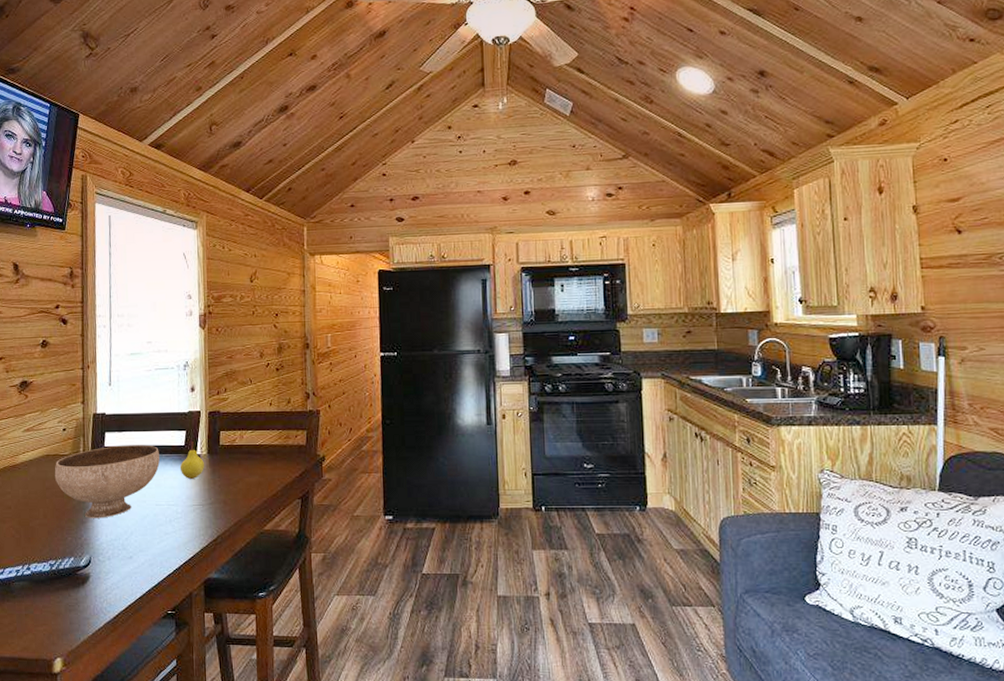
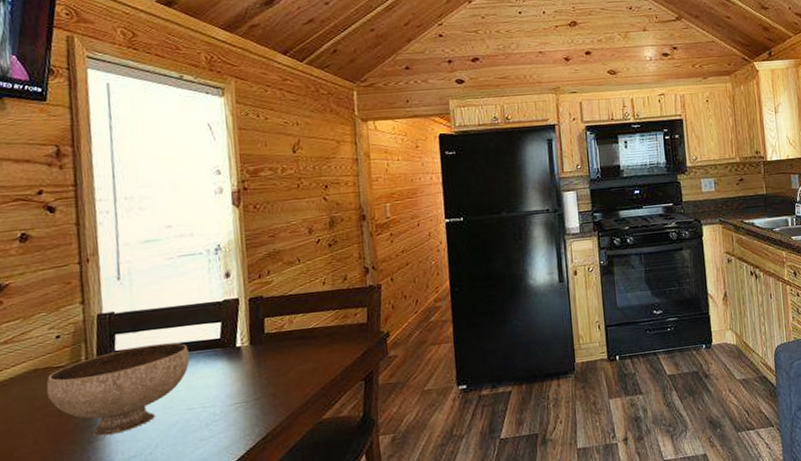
fruit: present [179,442,204,480] -> none [215,333,247,376]

